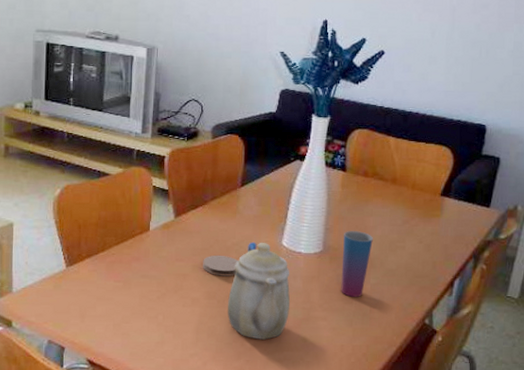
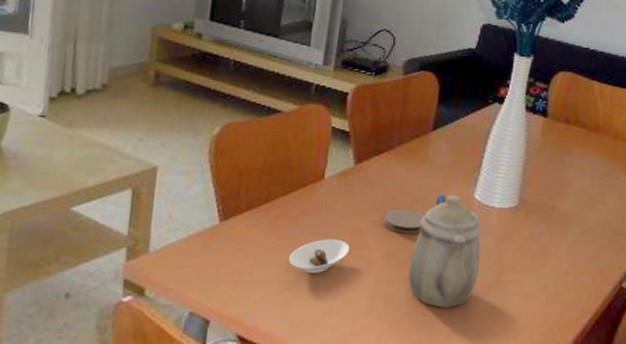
saucer: none [125,281,175,309] -> present [289,239,349,273]
cup: present [341,231,373,297] -> none [535,183,572,258]

